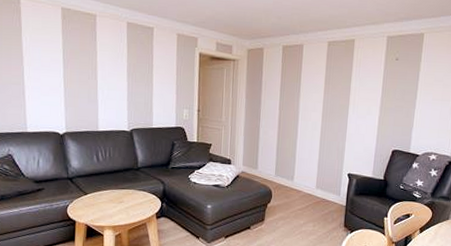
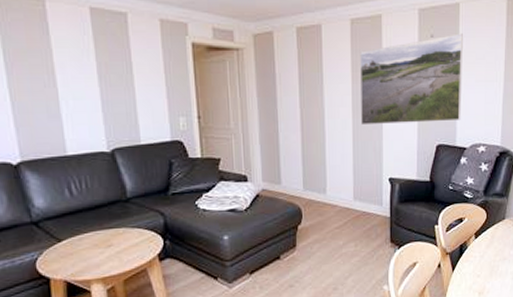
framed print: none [329,58,425,131] -> present [360,33,463,126]

